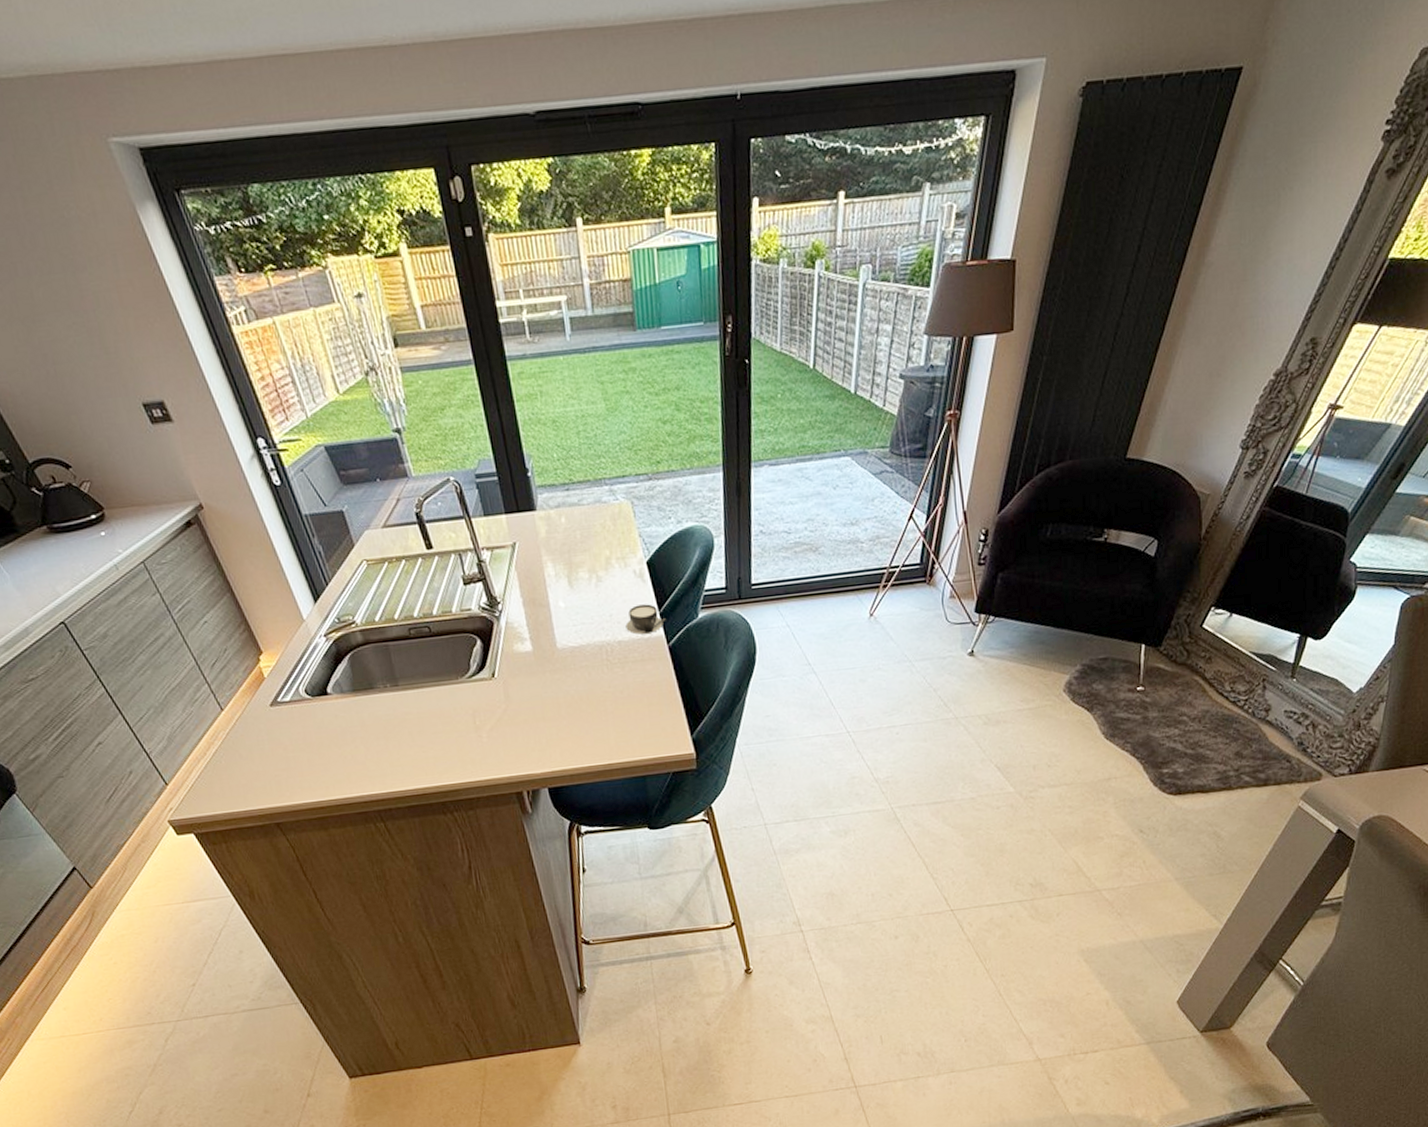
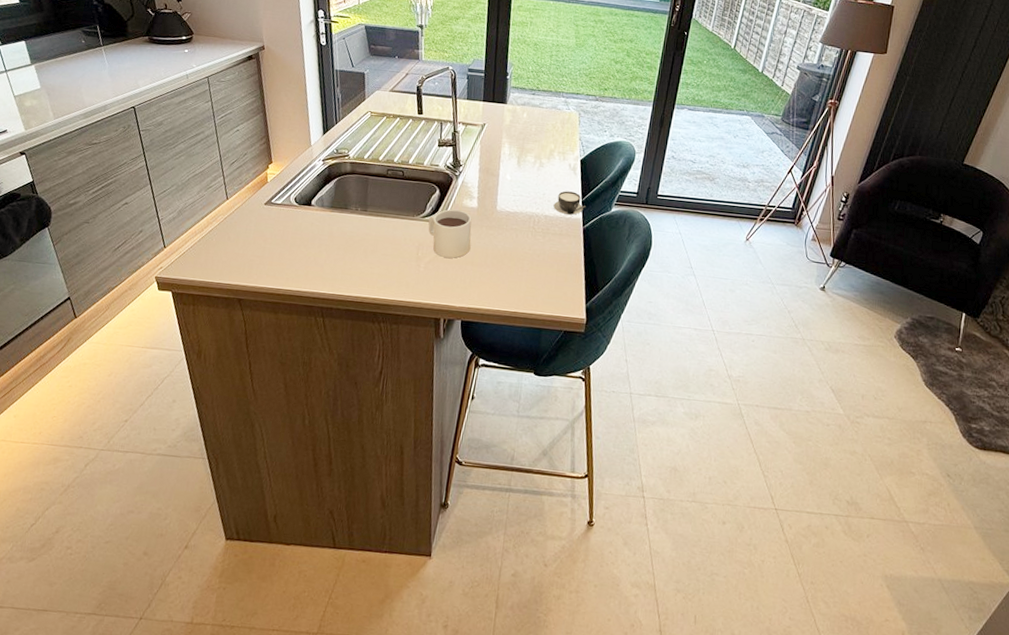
mug: none [477,658,537,720] -> present [428,209,472,258]

